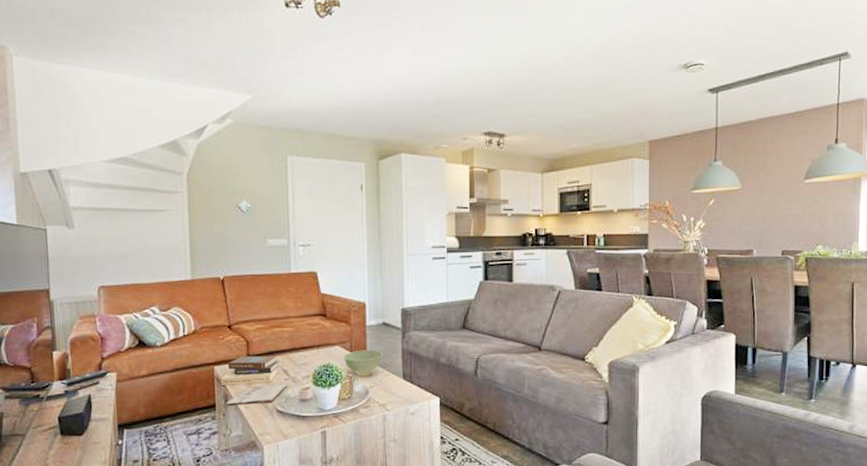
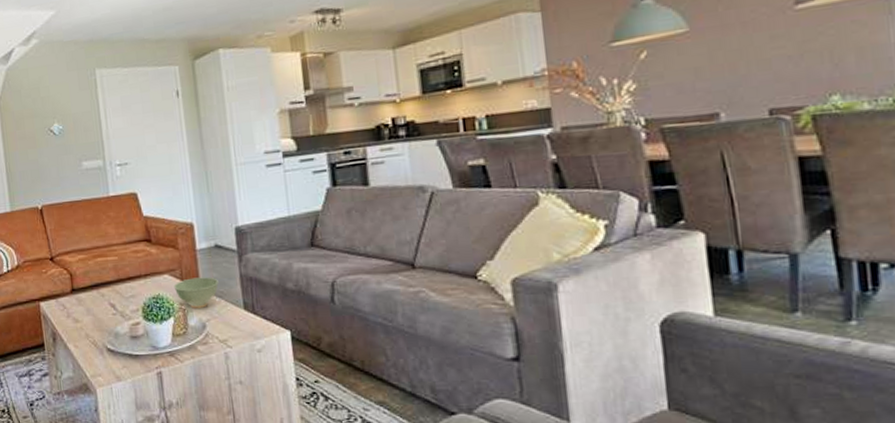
books: present [220,355,279,386] -> none [46,288,105,324]
magazine: present [227,380,308,406] -> none [55,314,138,345]

